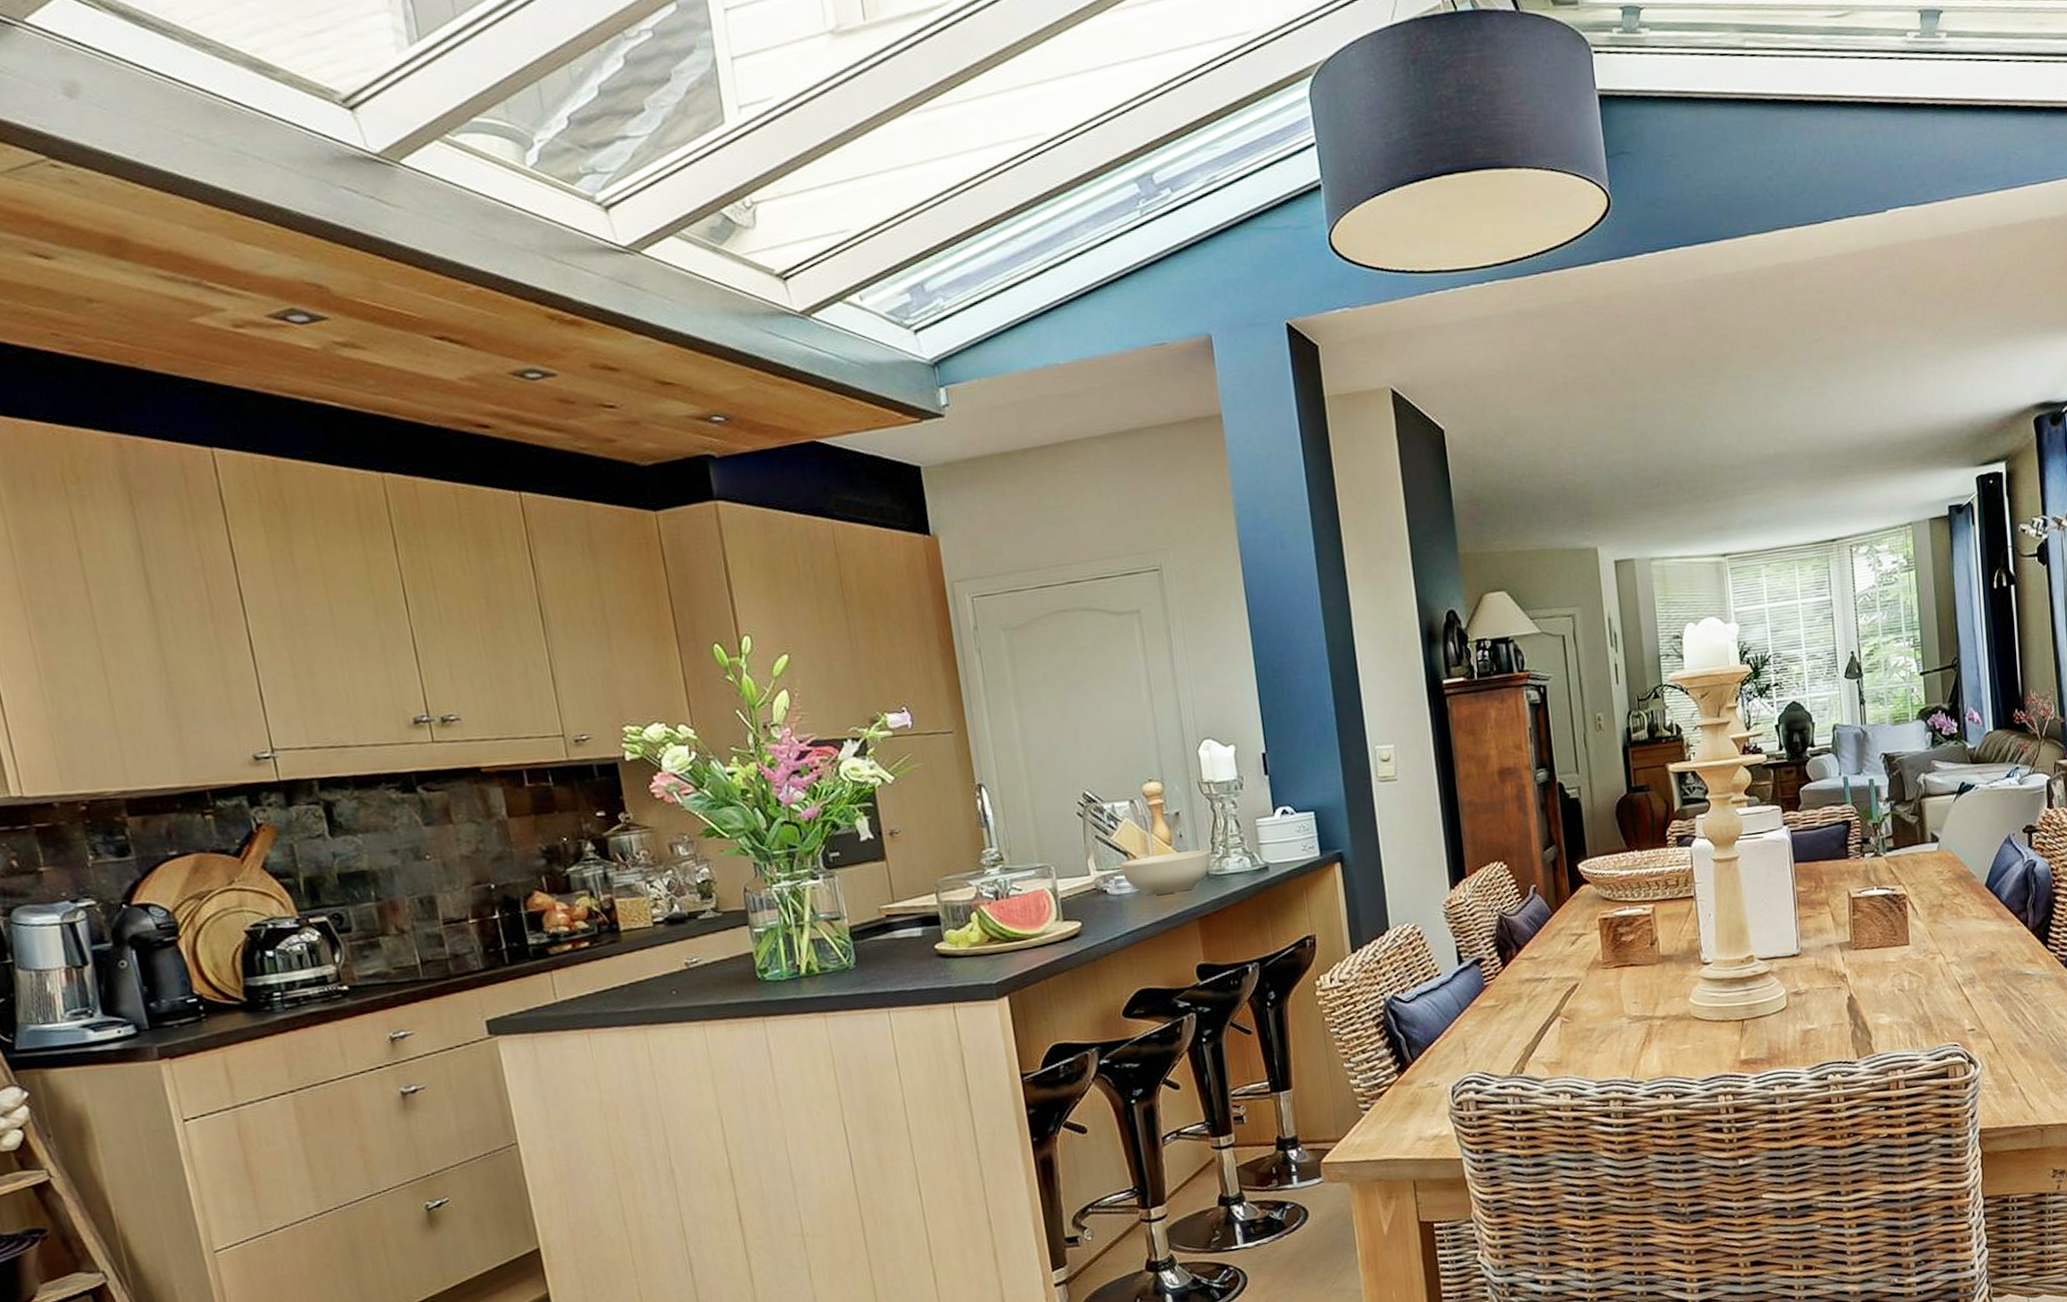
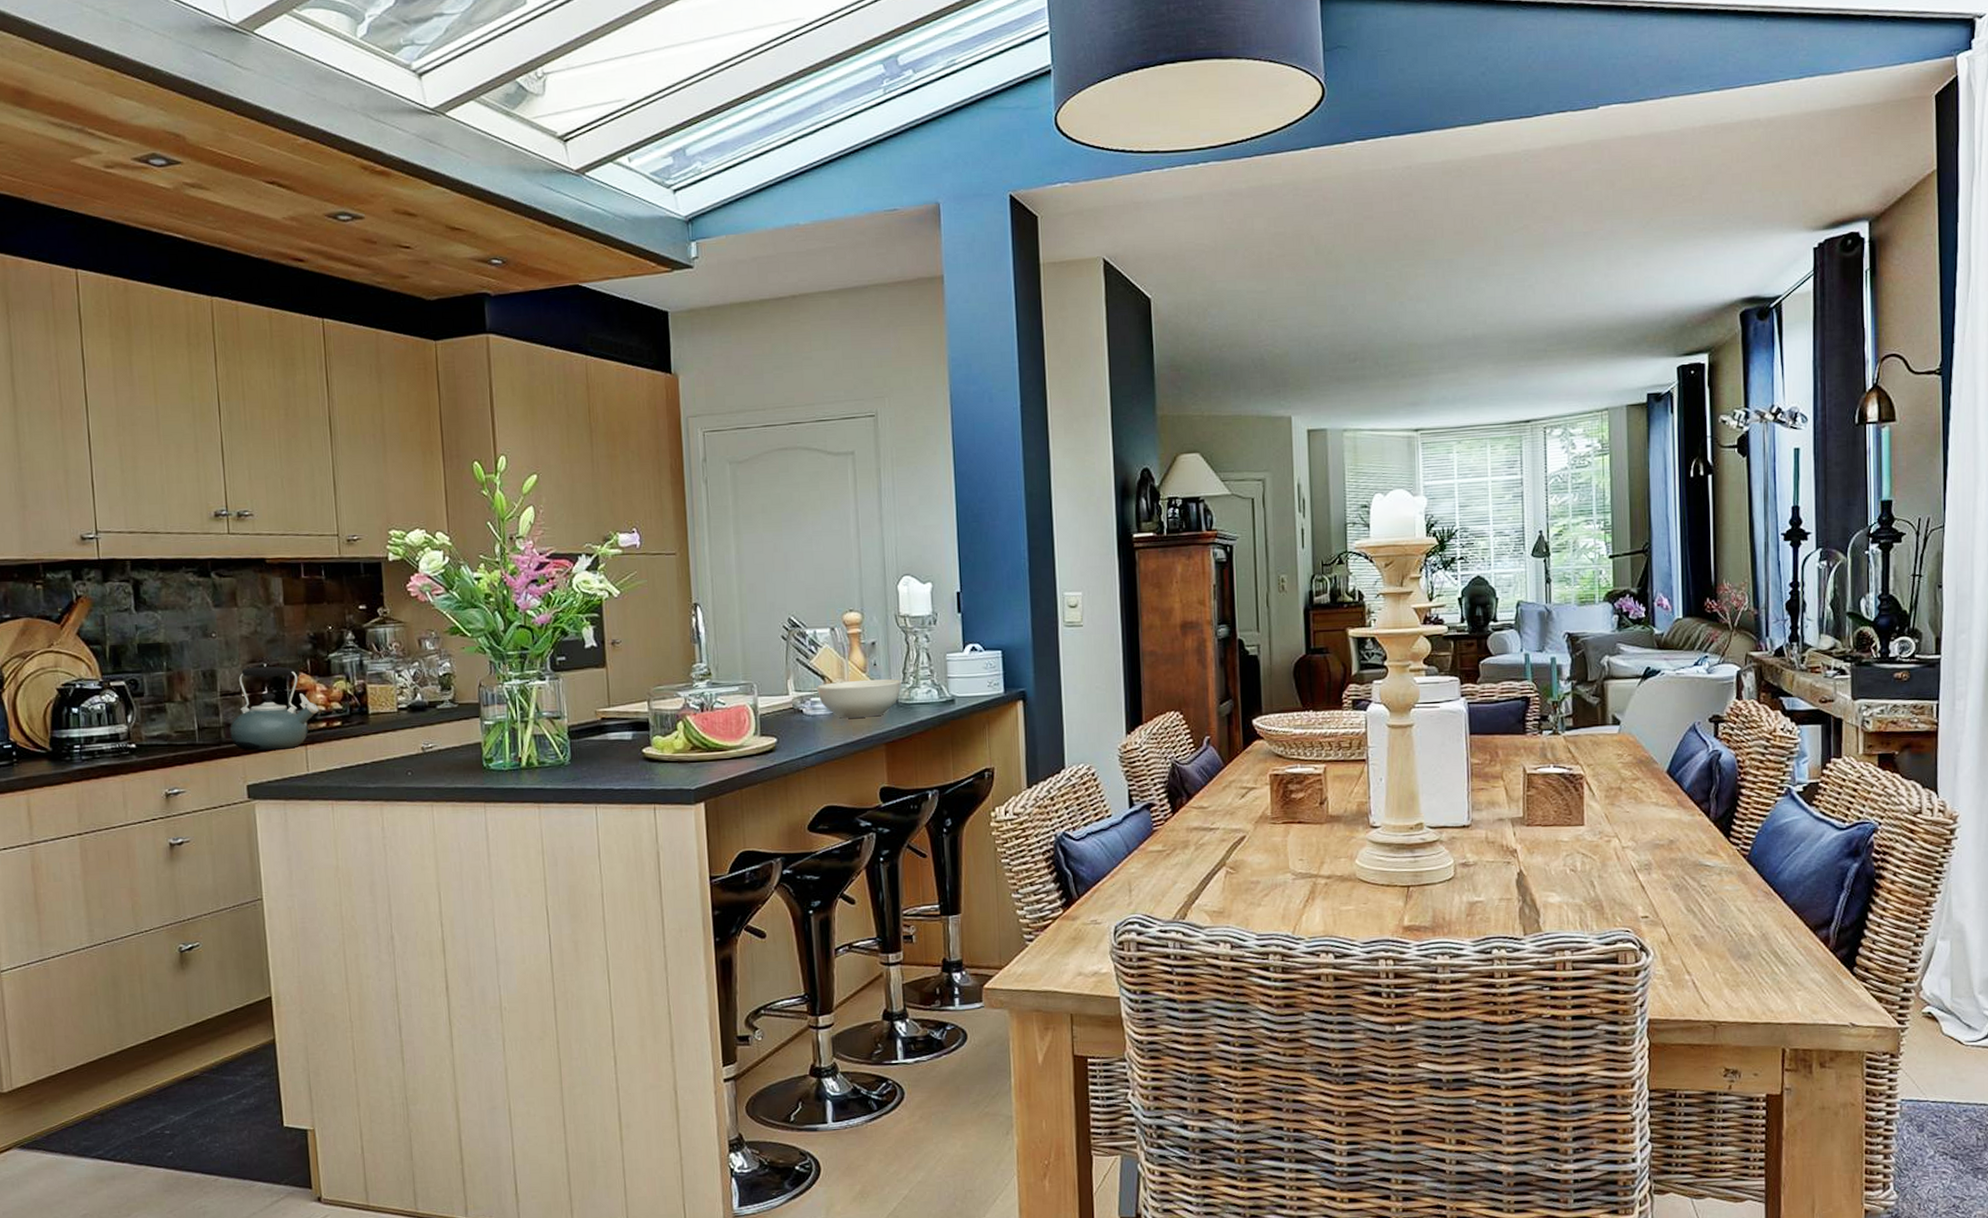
kettle: none [458,886,562,982] -> present [230,666,319,751]

